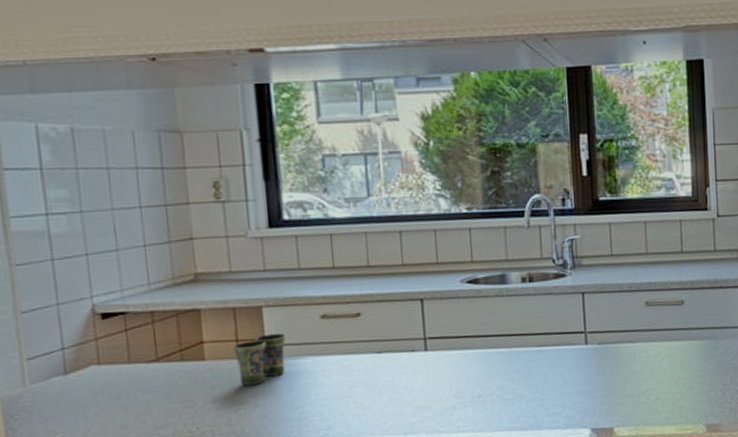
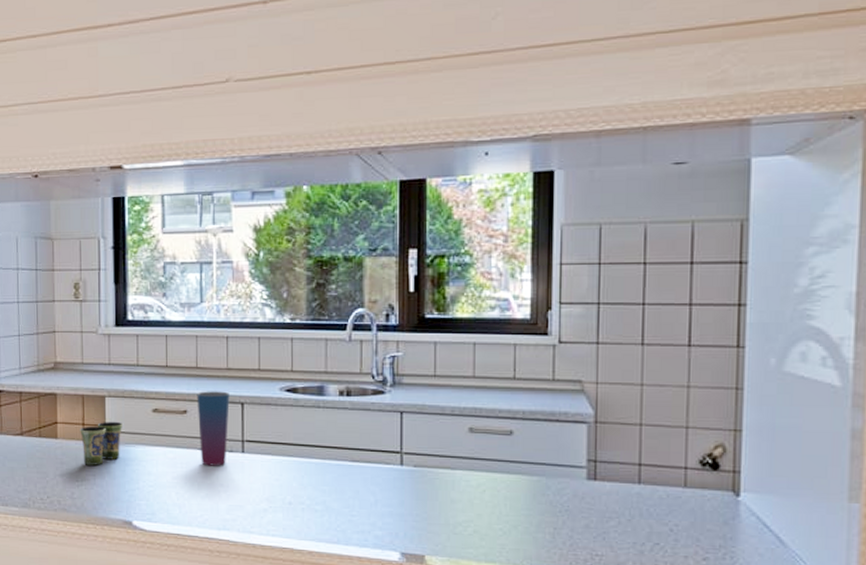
cup: none [370,288,409,370] -> present [197,391,230,466]

